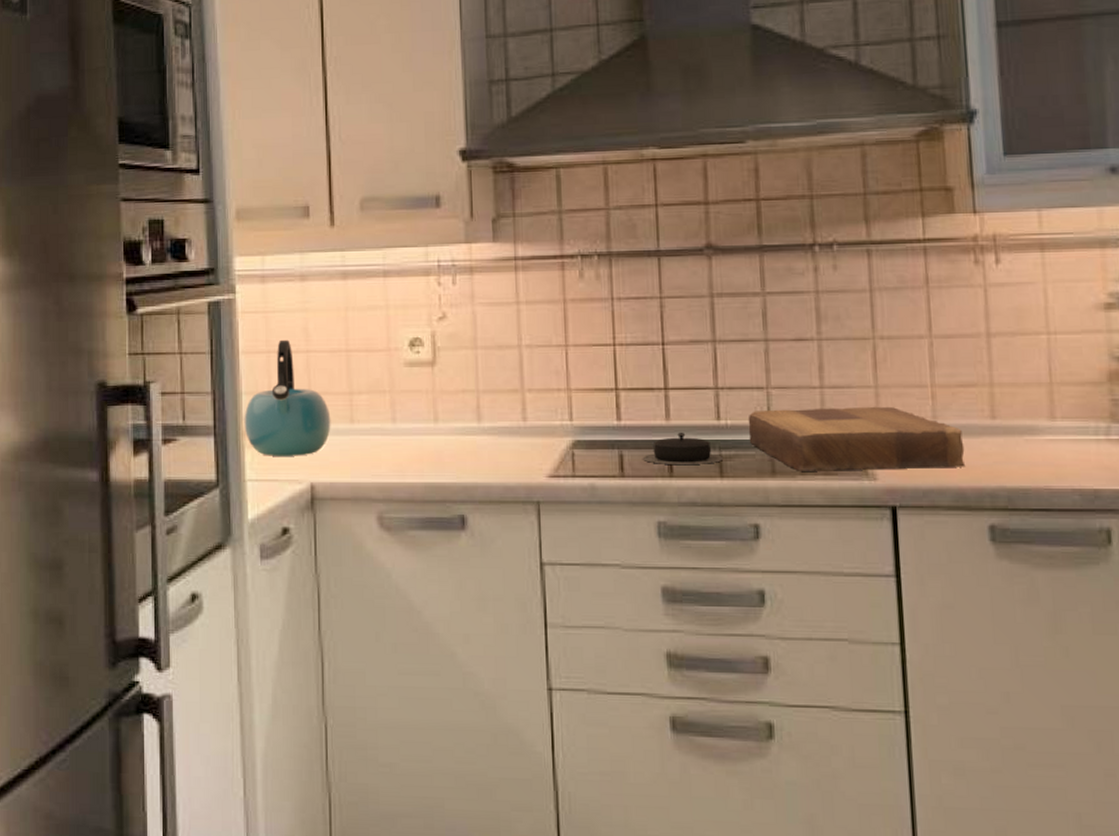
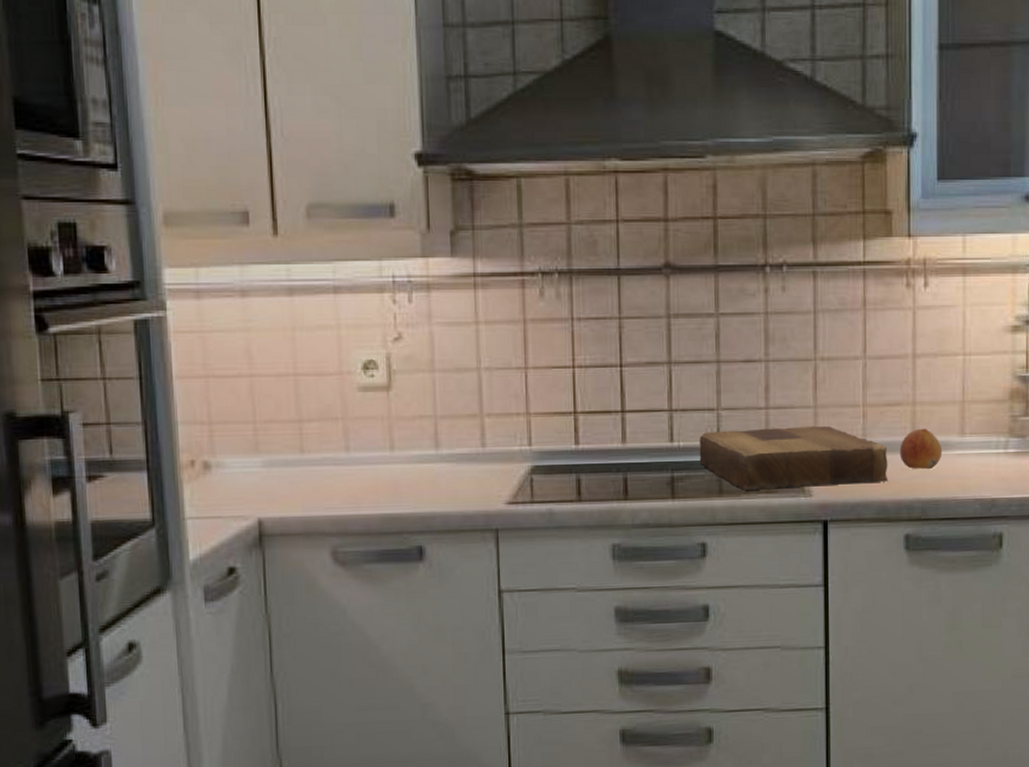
kettle: present [244,339,331,456] -> none [181,362,279,491]
cooking pot: present [643,432,723,464] -> none [600,454,674,487]
fruit: none [977,411,1029,456] -> present [899,428,943,470]

